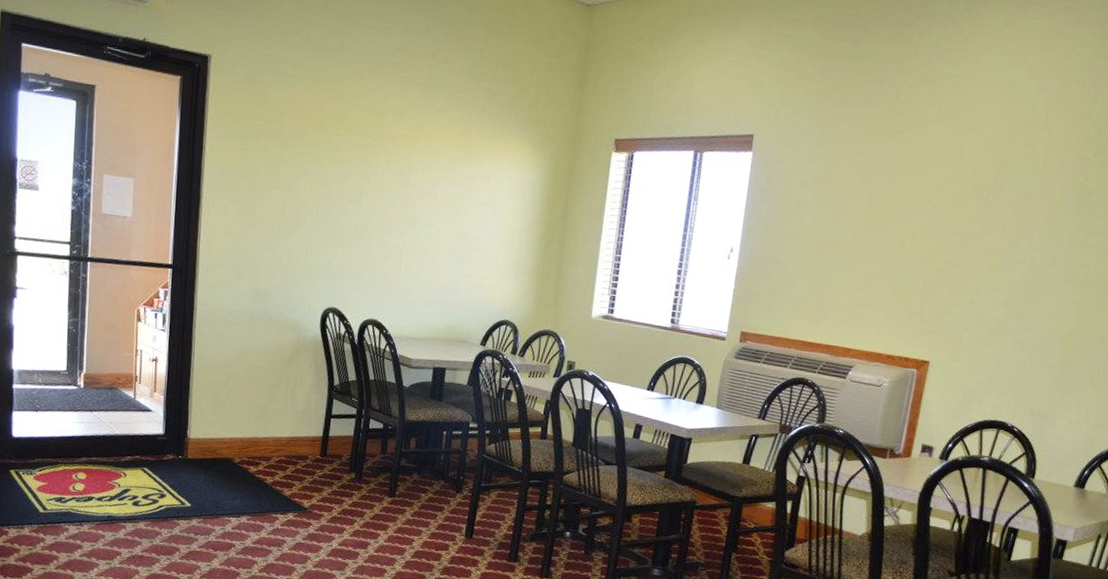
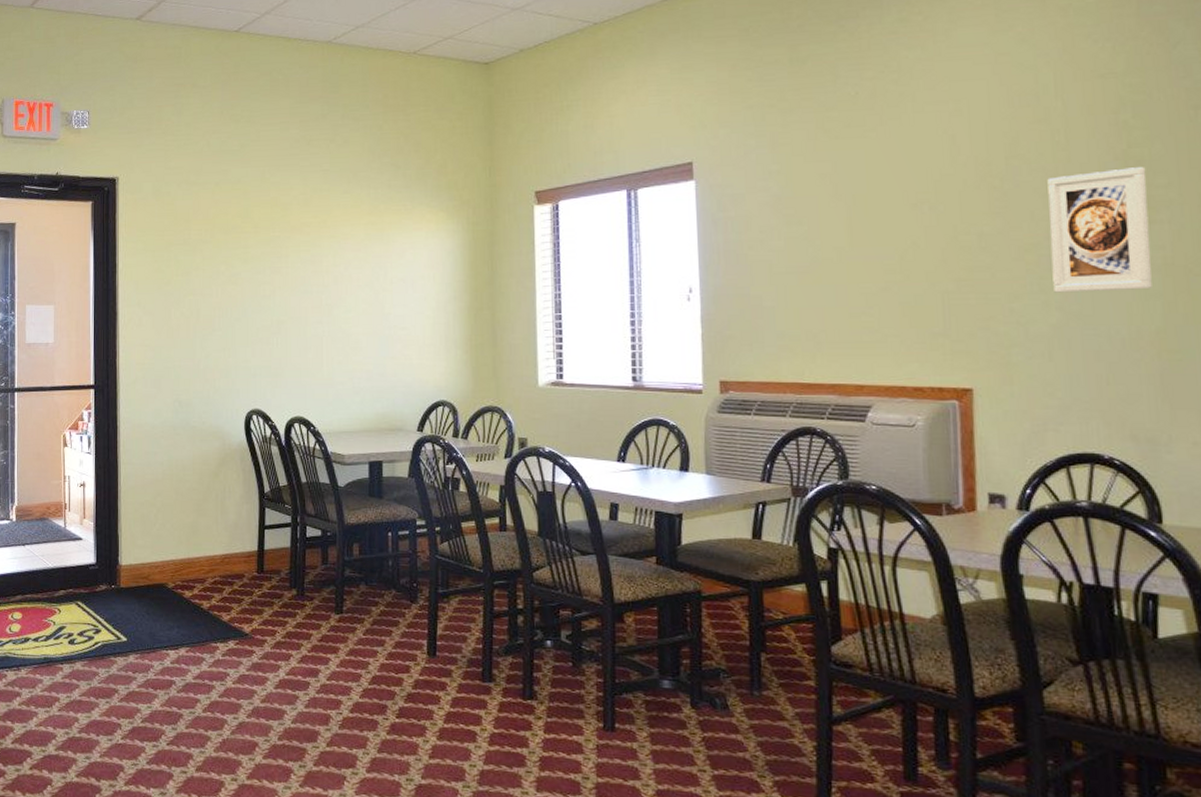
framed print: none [1004,196,1093,299] -> present [1047,167,1152,293]

